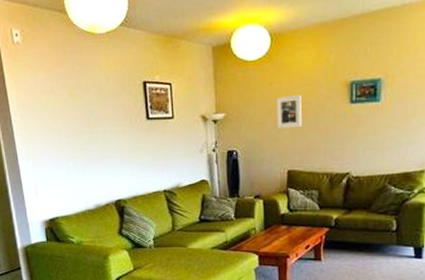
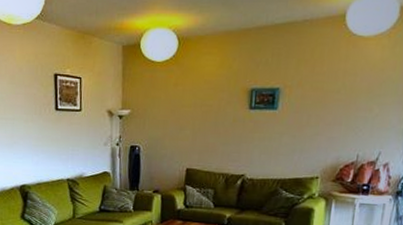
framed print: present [276,95,302,129] -> none [178,97,204,129]

